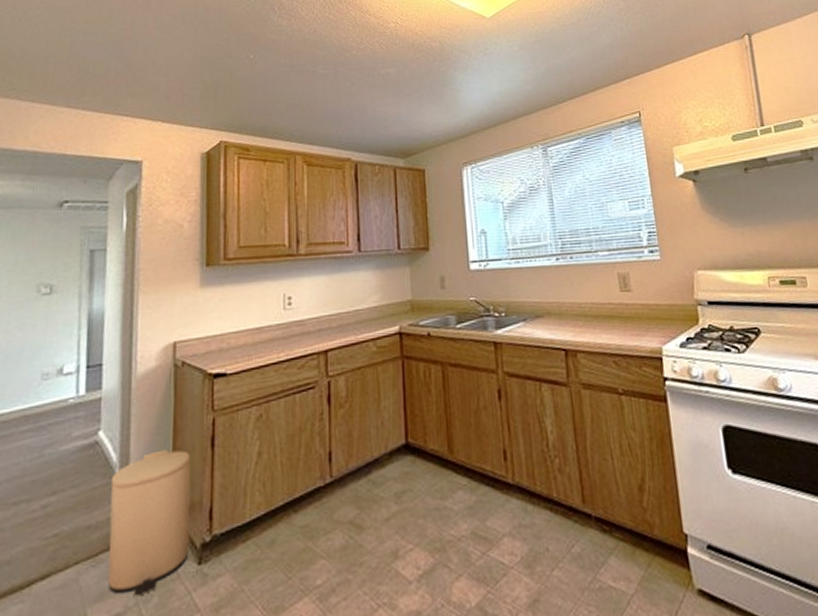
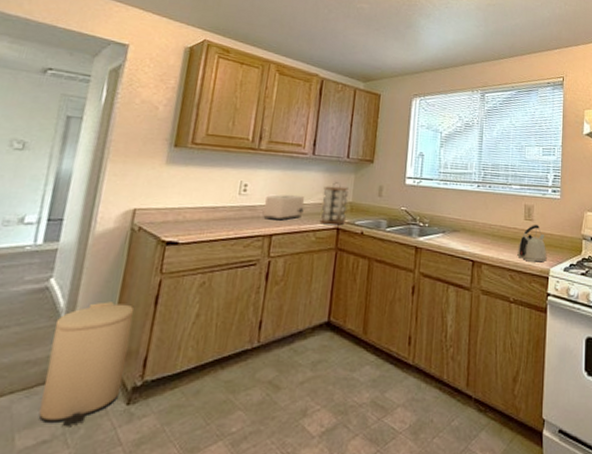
toaster: none [313,300,358,334] -> present [263,194,305,221]
spice rack: none [377,278,409,330] -> present [319,181,349,225]
kettle: none [617,296,656,342] -> present [517,225,547,262]

